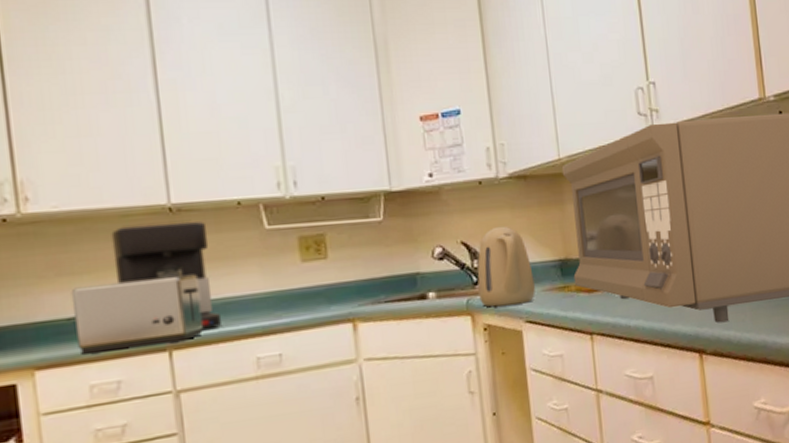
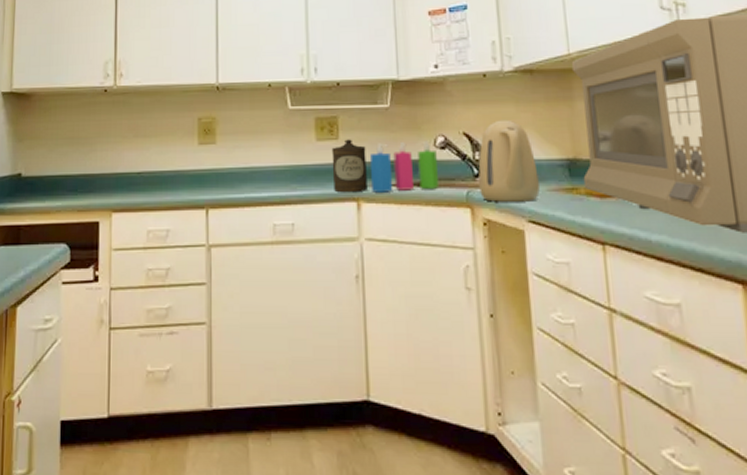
toaster: present [70,274,204,356] -> none [142,144,234,205]
coffee maker: present [111,222,222,330] -> none [174,99,249,193]
canister: none [320,257,365,315] -> present [331,139,369,192]
soap dispenser: none [365,252,440,311] -> present [370,140,440,193]

